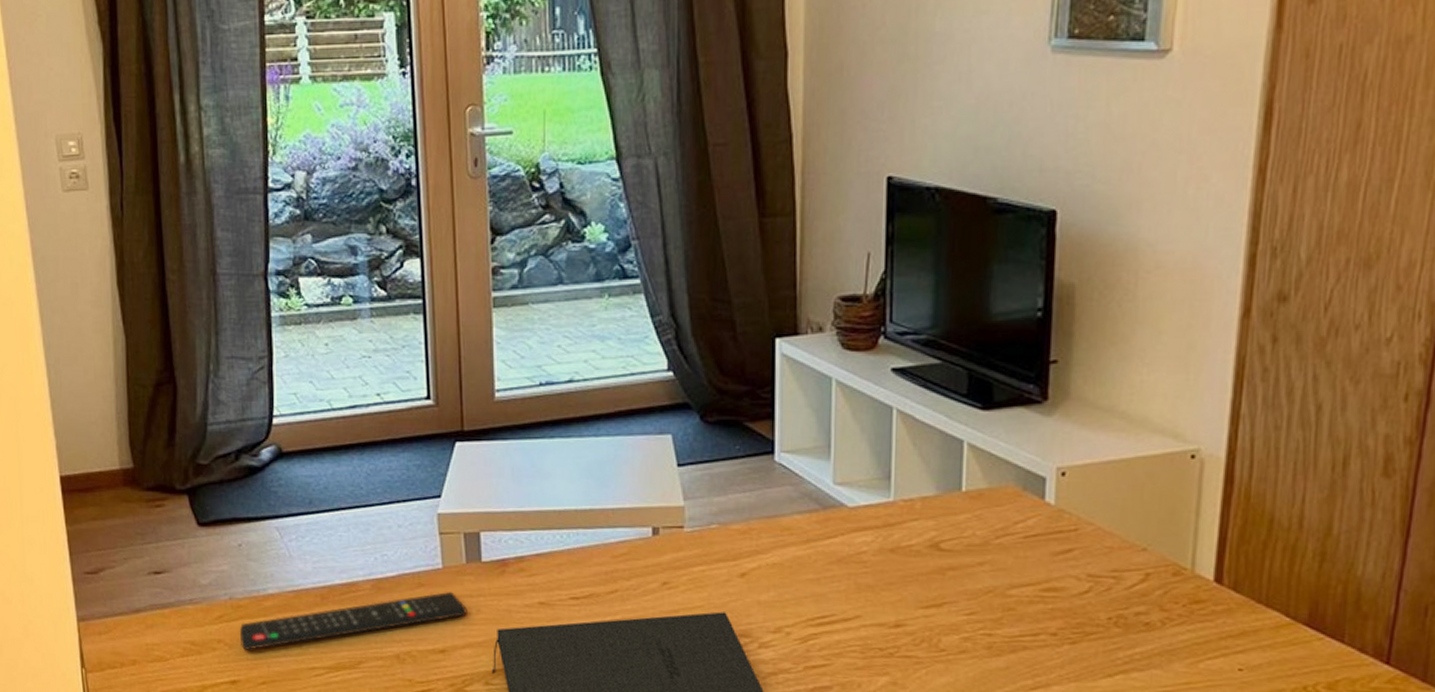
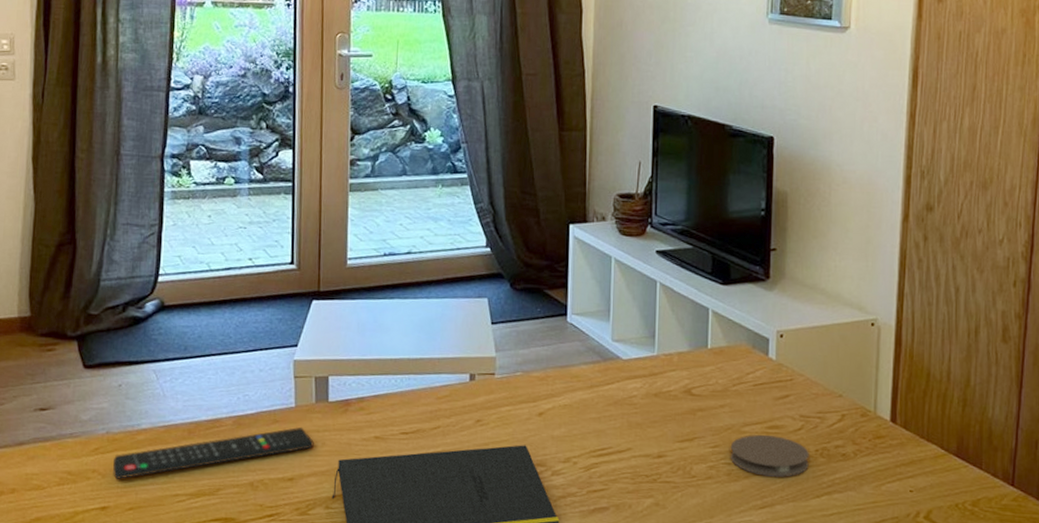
coaster: none [991,598,1099,651] -> present [730,434,809,477]

